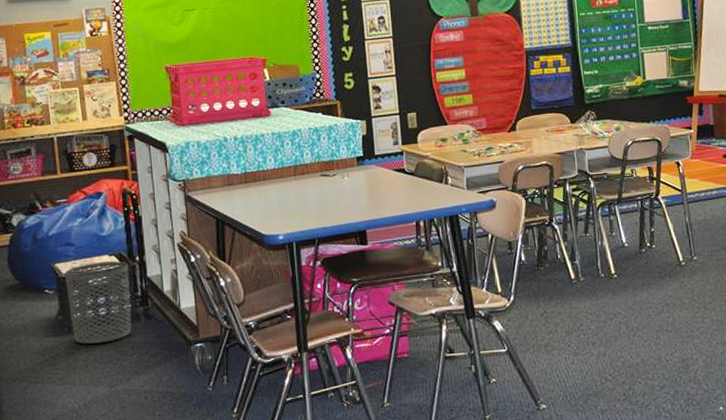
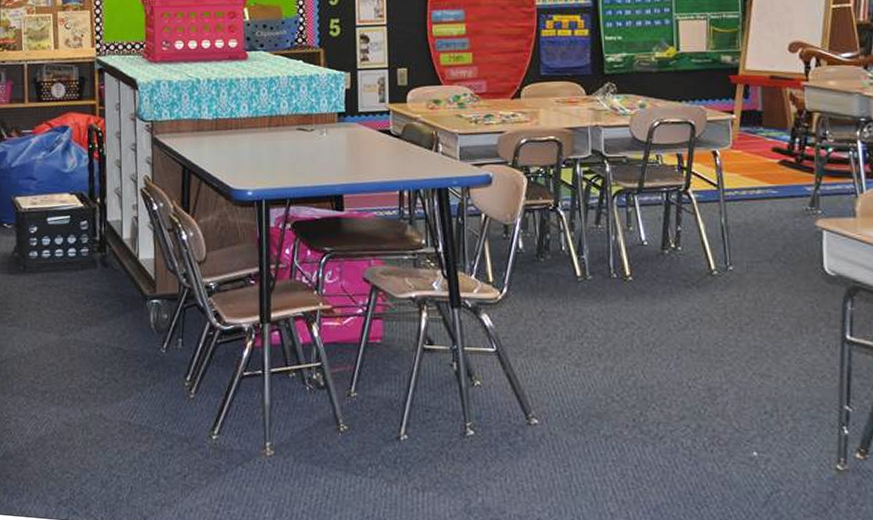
waste bin: present [64,261,132,344] -> none [24,200,89,287]

